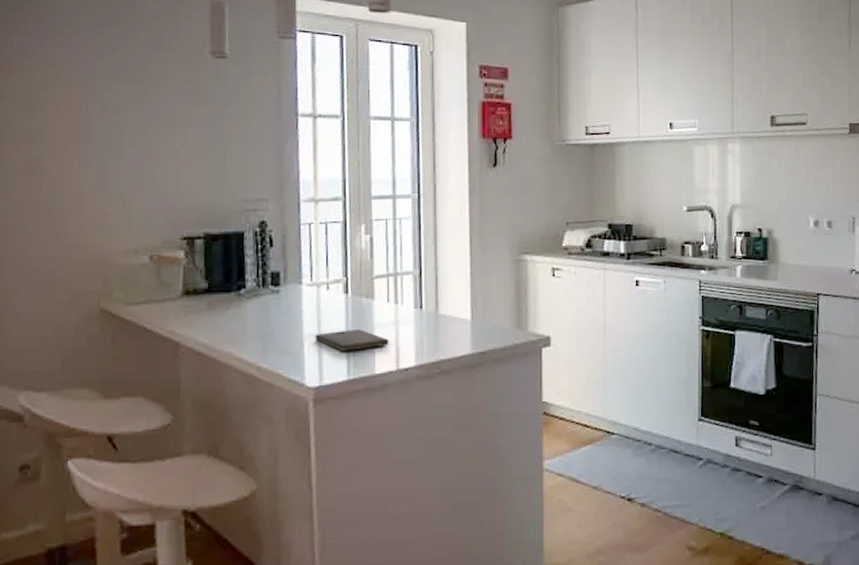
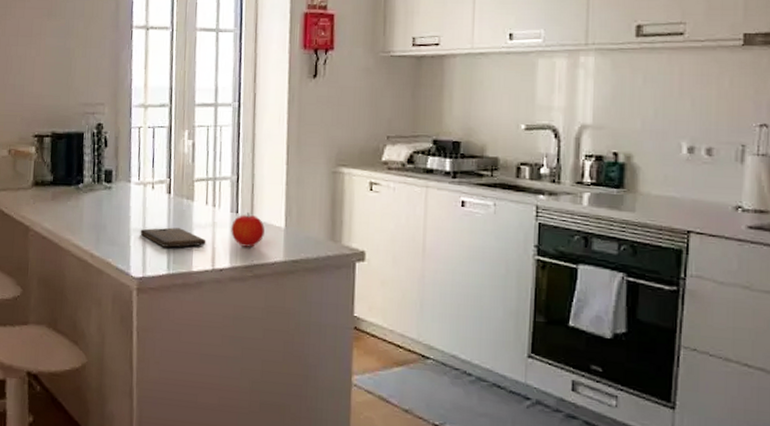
fruit: none [415,307,450,343] -> present [231,213,265,247]

